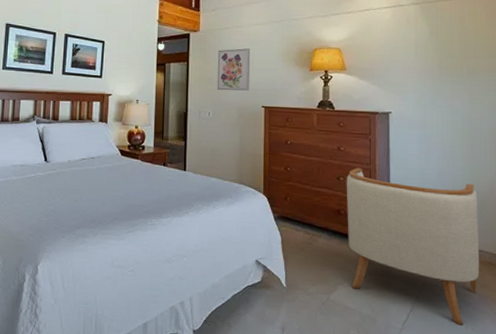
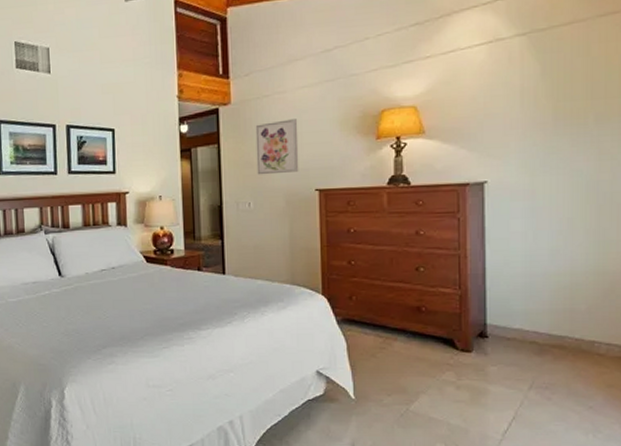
chair: present [346,167,480,326] -> none [427,254,607,433]

